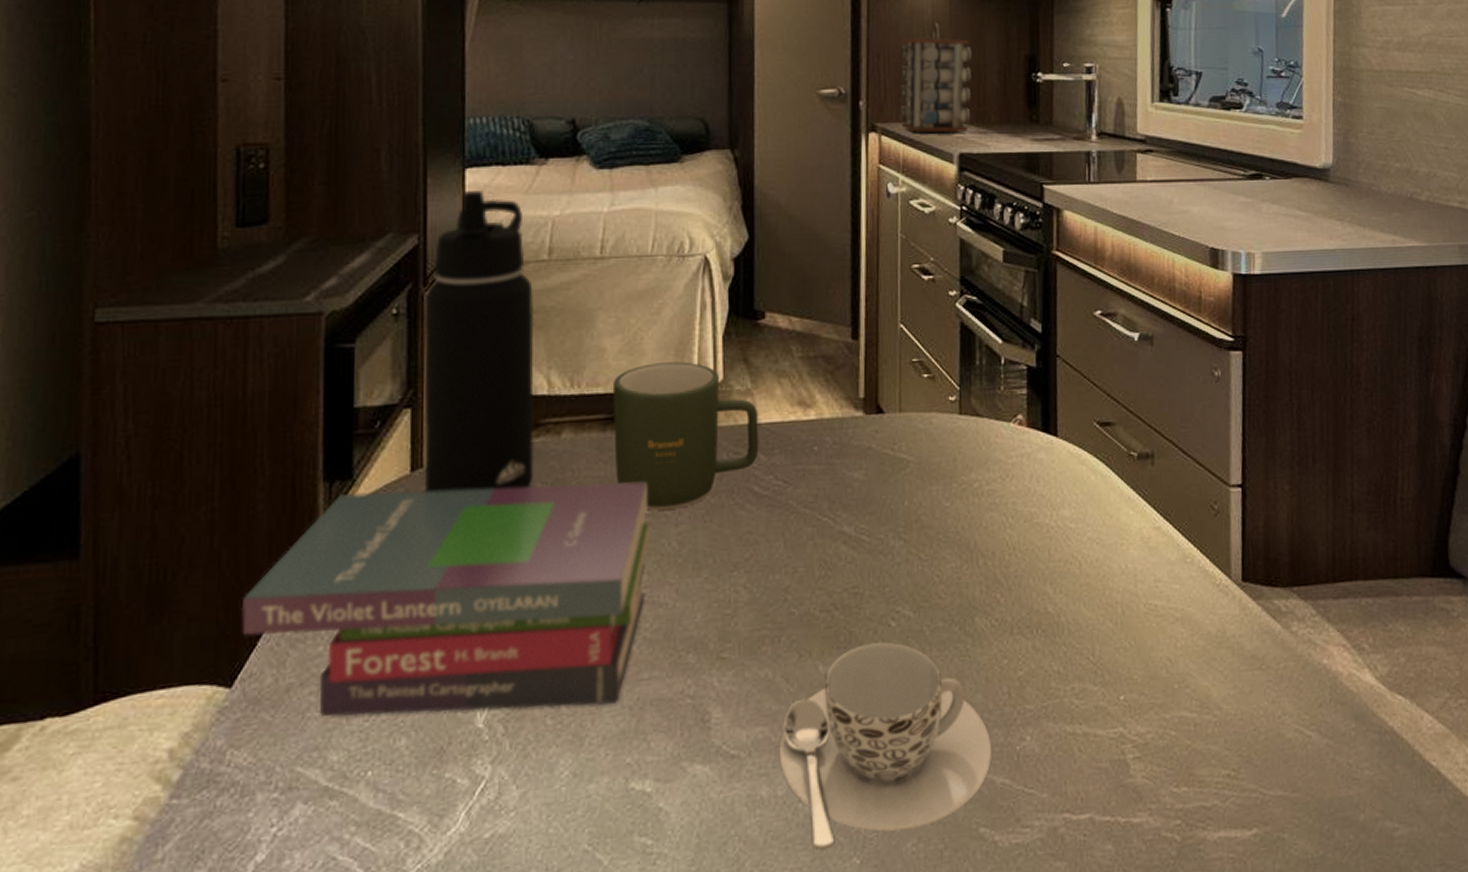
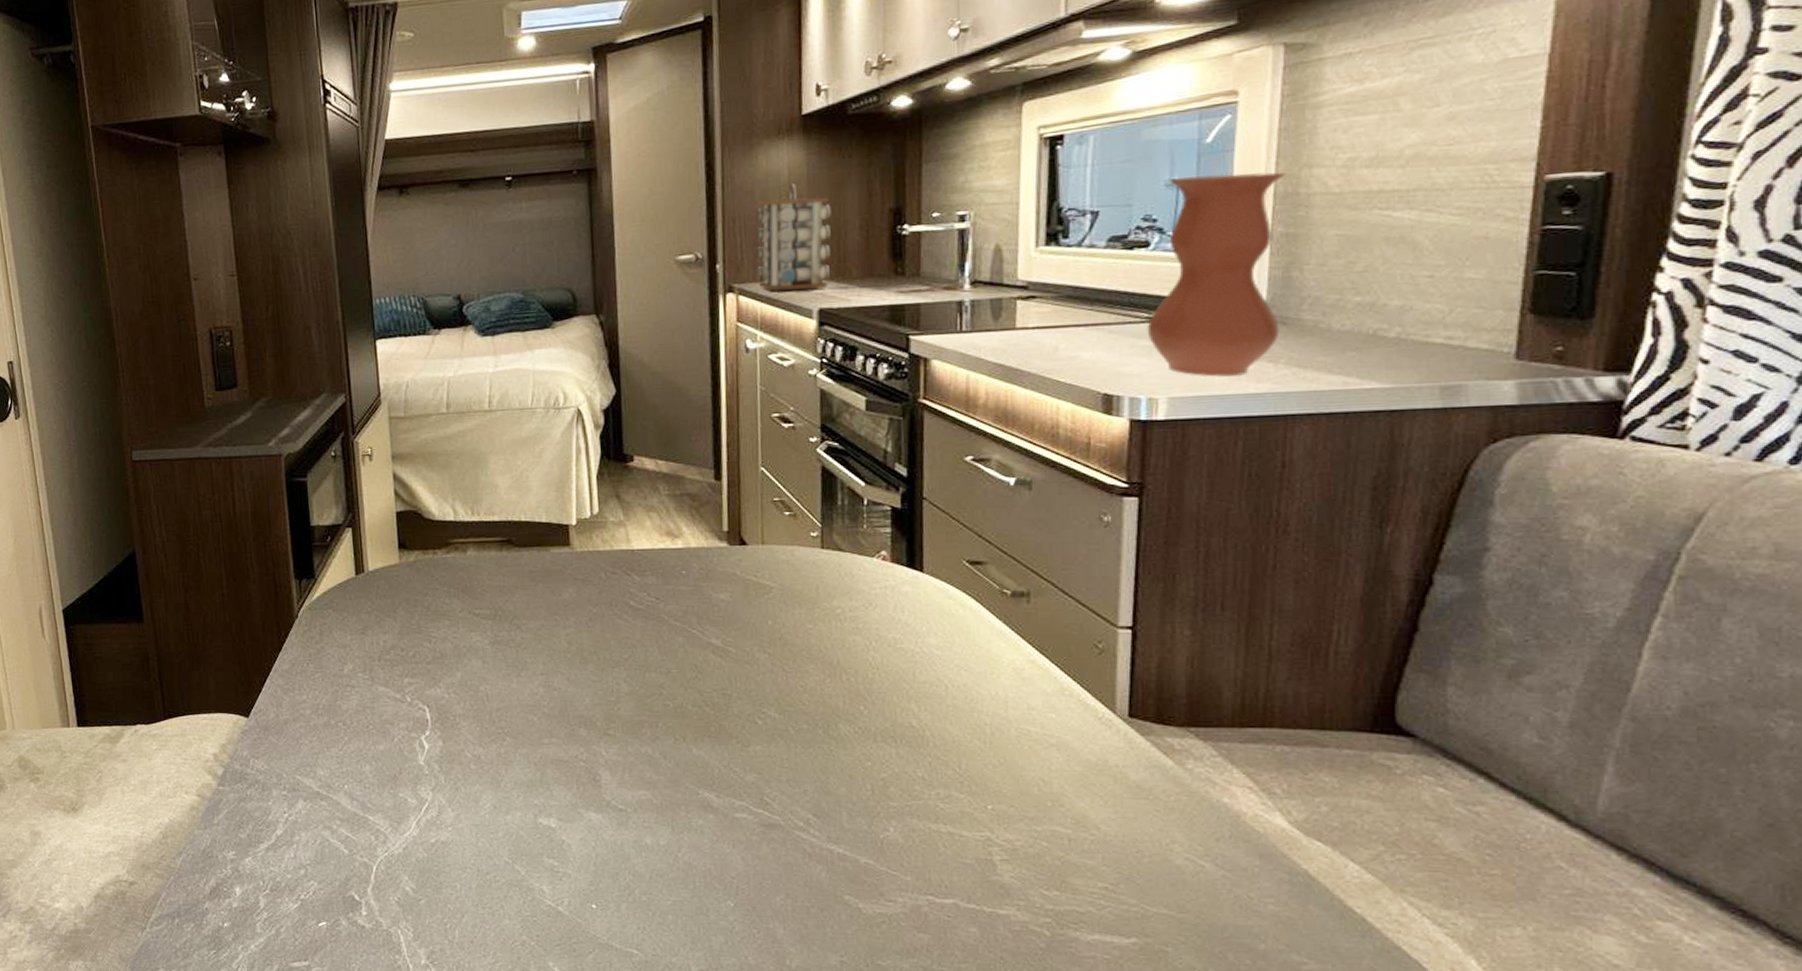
books: present [241,481,649,716] -> none [249,588,543,759]
water bottle: present [423,191,535,493] -> none [353,358,448,592]
mug: present [612,361,759,511] -> none [505,496,633,615]
teacup: present [779,642,993,851] -> none [659,736,856,891]
vase: none [1243,46,1344,234] -> present [1146,172,1285,378]

